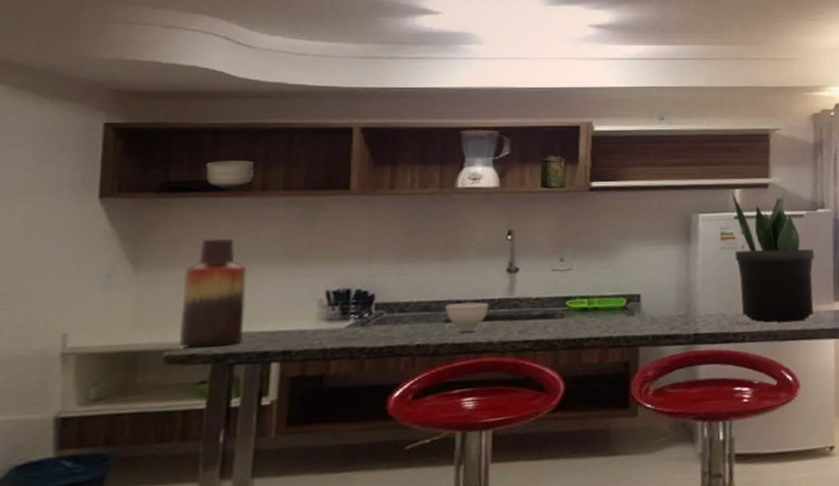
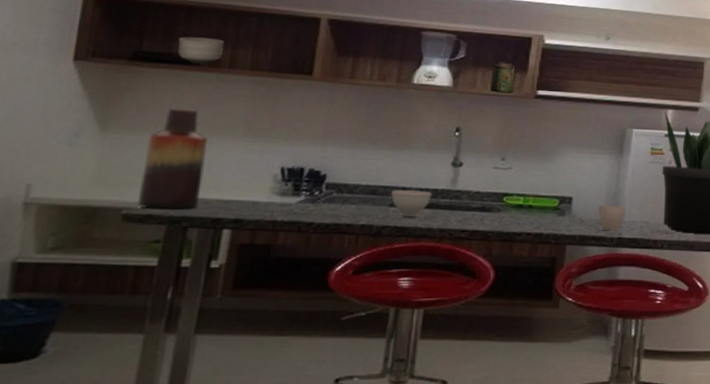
cup: none [670,298,699,328] -> present [598,204,625,231]

